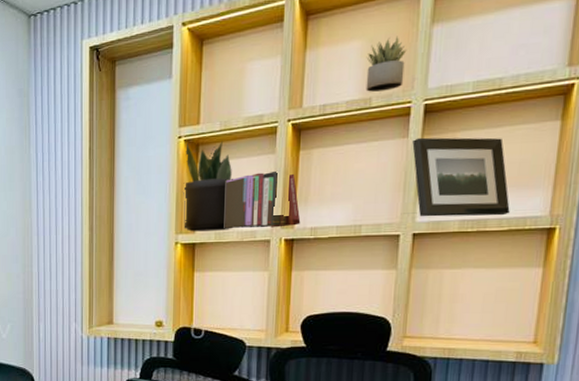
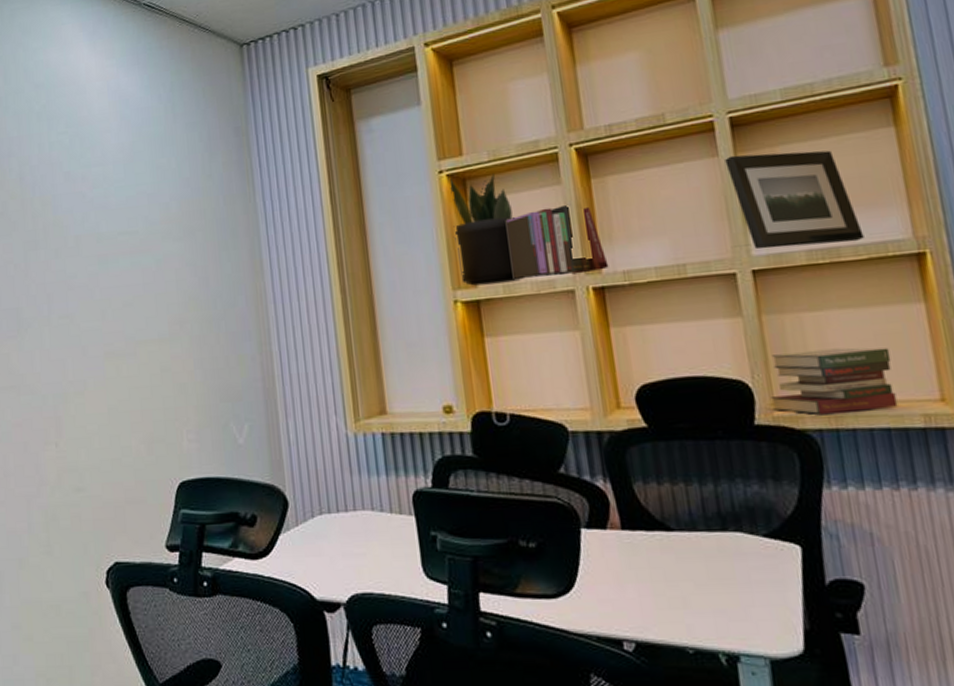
succulent plant: present [366,36,407,92] -> none [648,44,699,108]
books: none [403,298,505,347] -> present [770,347,898,416]

